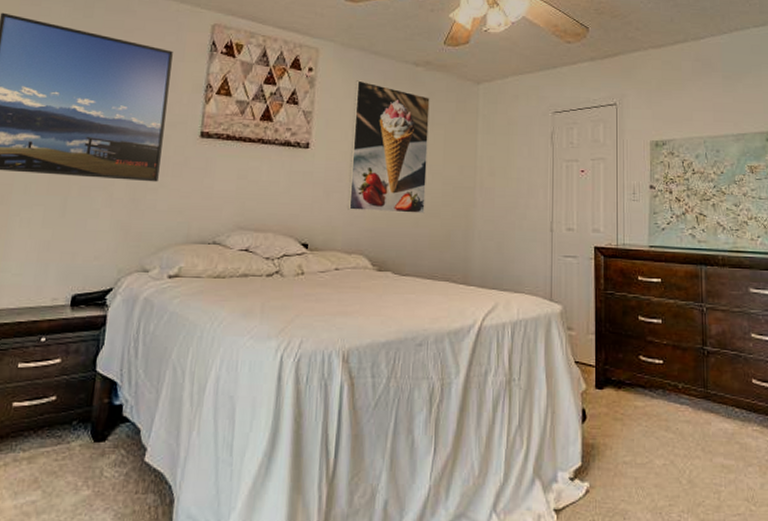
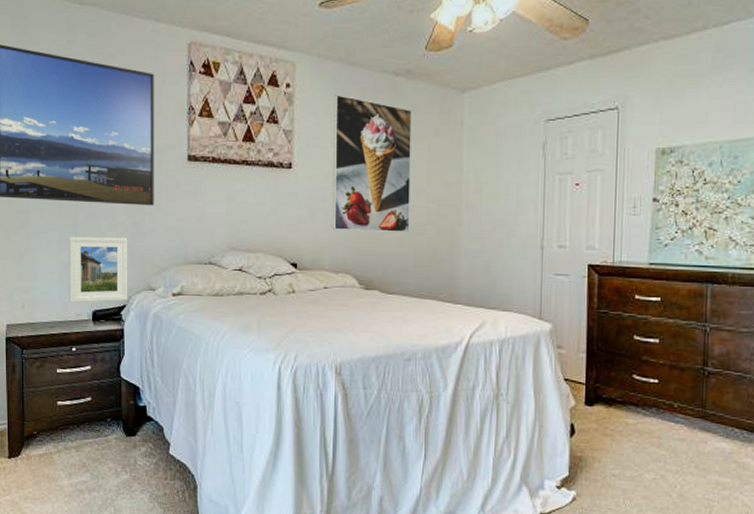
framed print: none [46,212,125,286] -> present [69,236,128,303]

